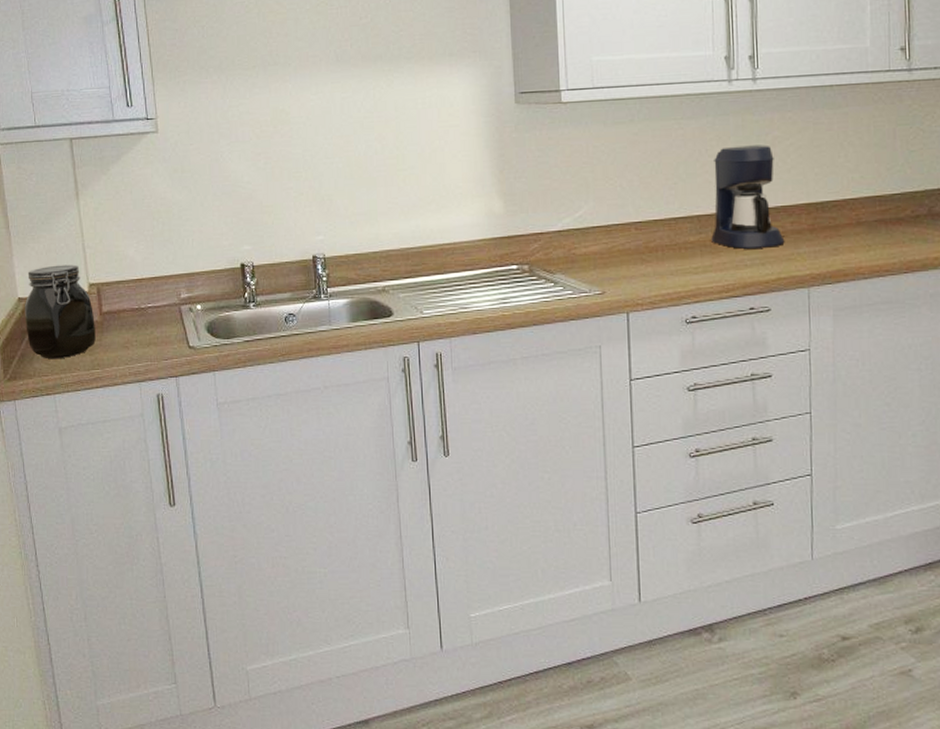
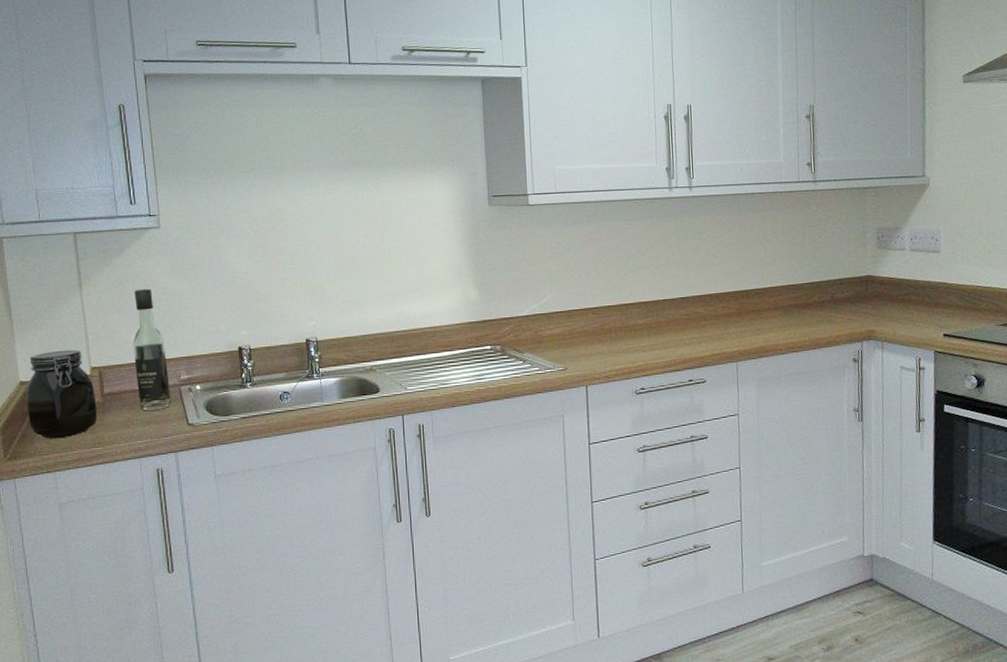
bottle: none [131,198,171,332] -> present [132,288,171,412]
coffee maker: present [711,145,785,249] -> none [656,242,717,330]

